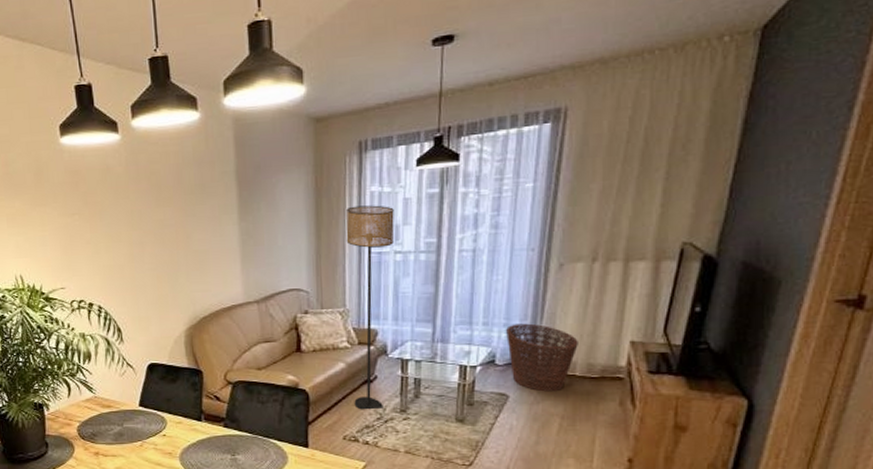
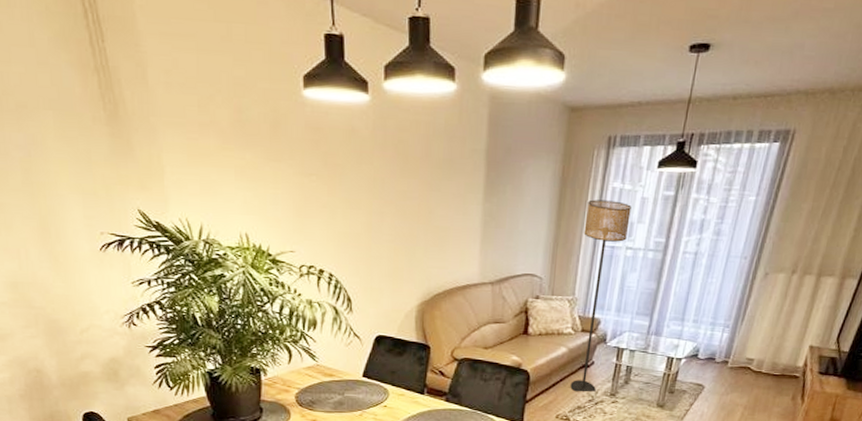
basket: present [506,323,578,392] -> none [710,323,769,385]

